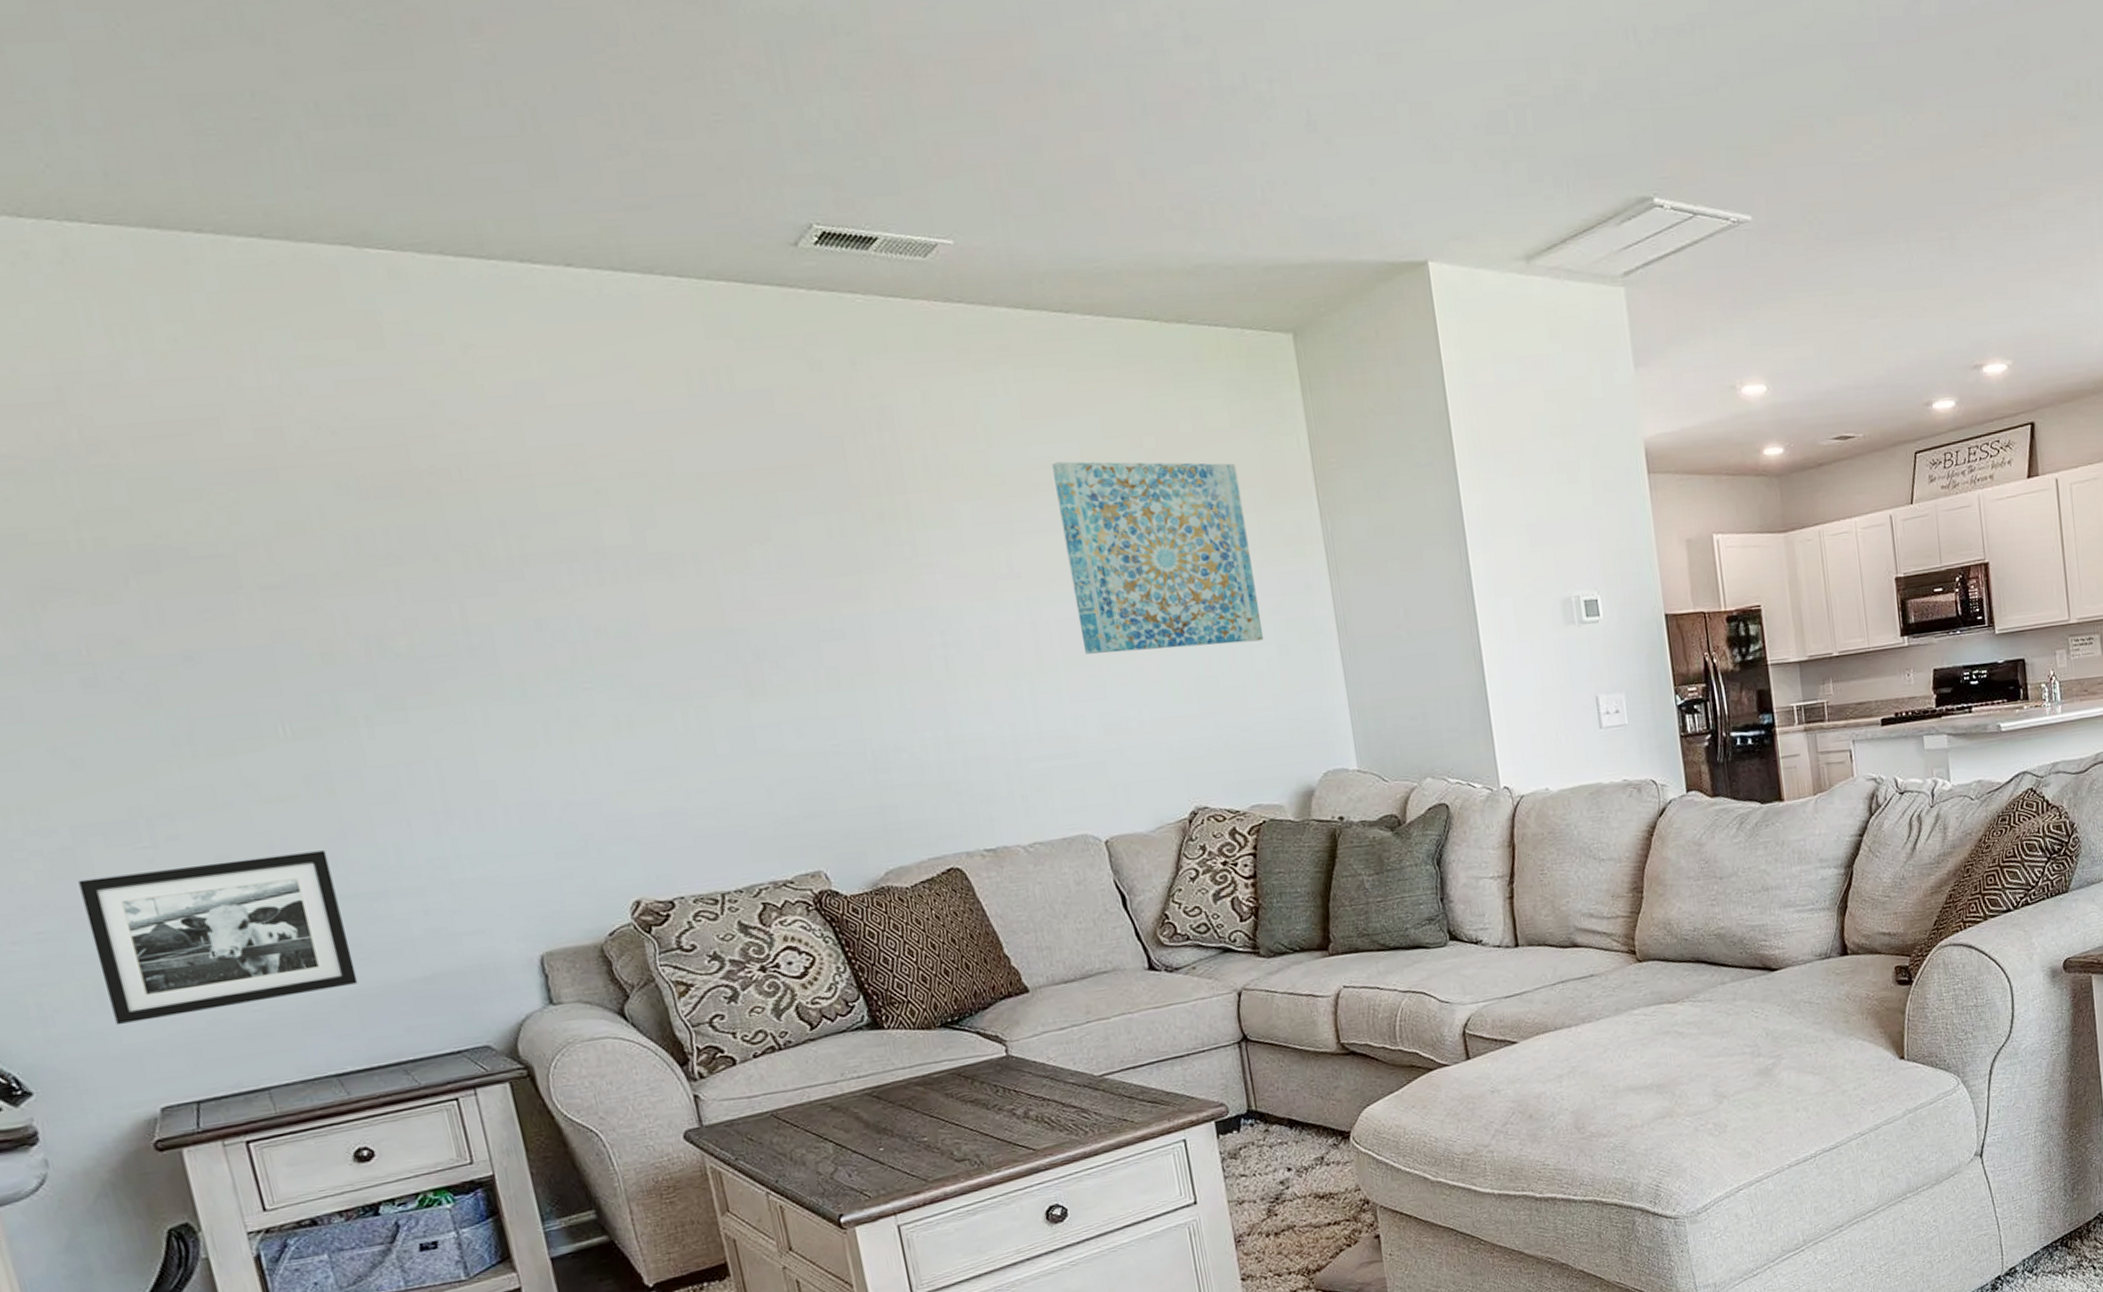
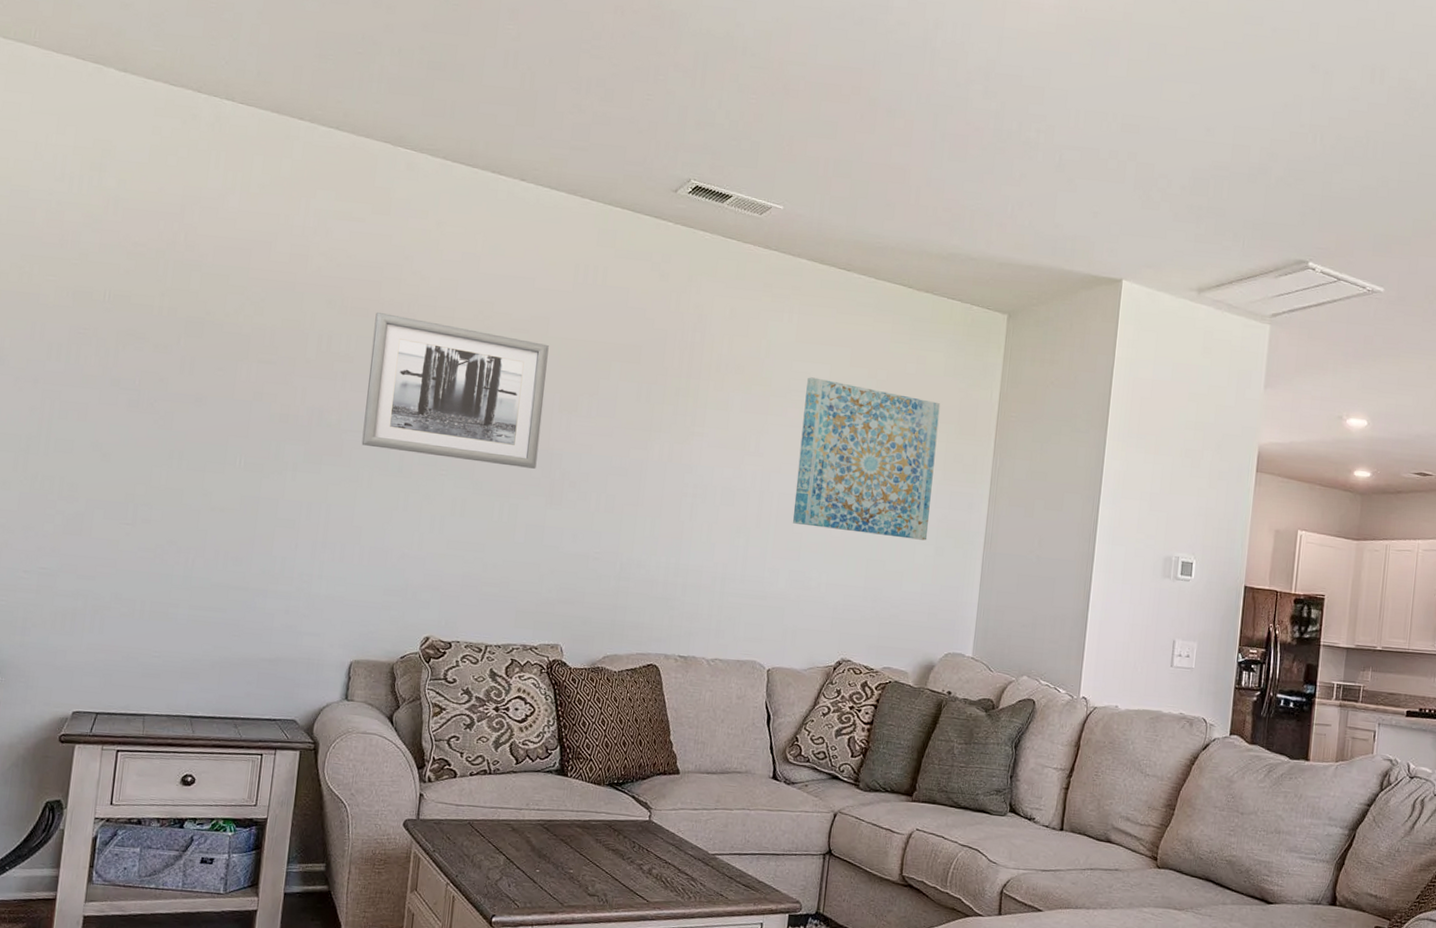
picture frame: present [78,850,358,1024] -> none [67,537,238,653]
wall art: none [414,486,717,672] -> present [361,311,549,469]

